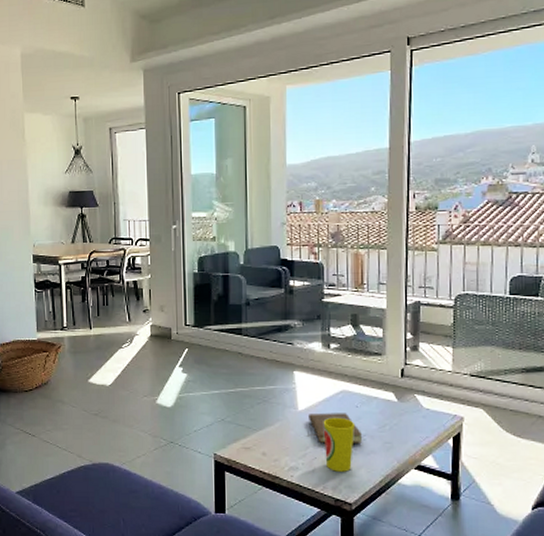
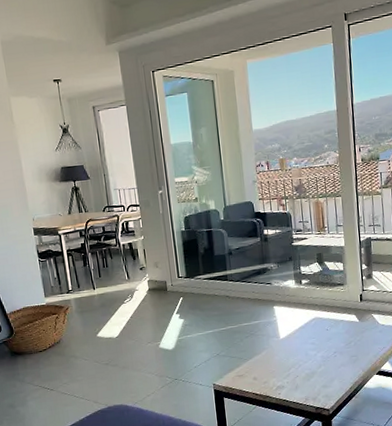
book: present [306,413,363,443] -> none [288,336,334,363]
cup: present [323,417,354,472] -> none [301,340,327,385]

